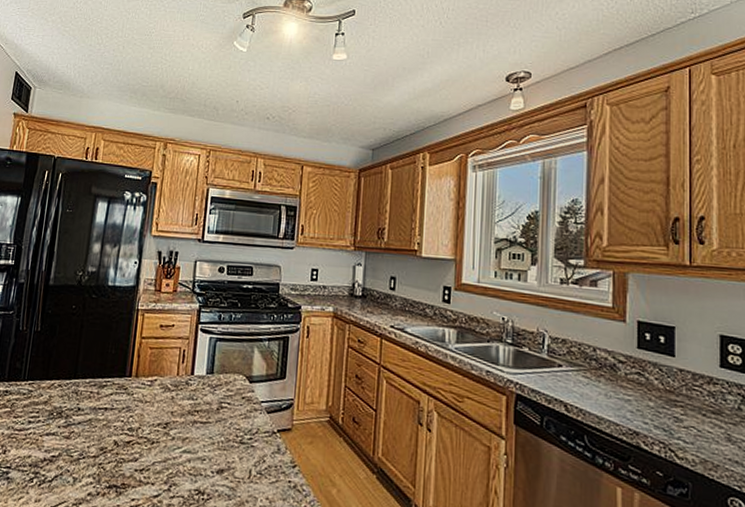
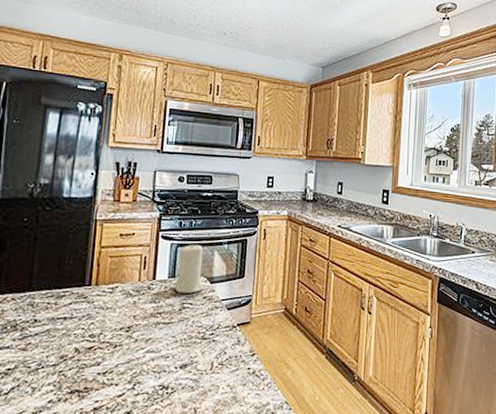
candle: none [212,337,243,393] -> present [174,243,205,294]

